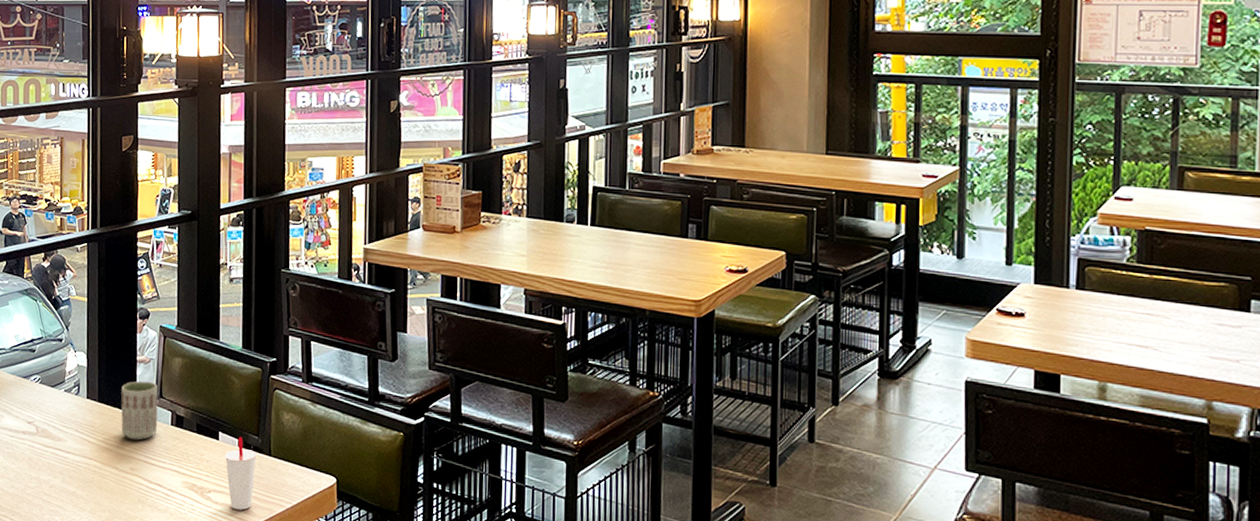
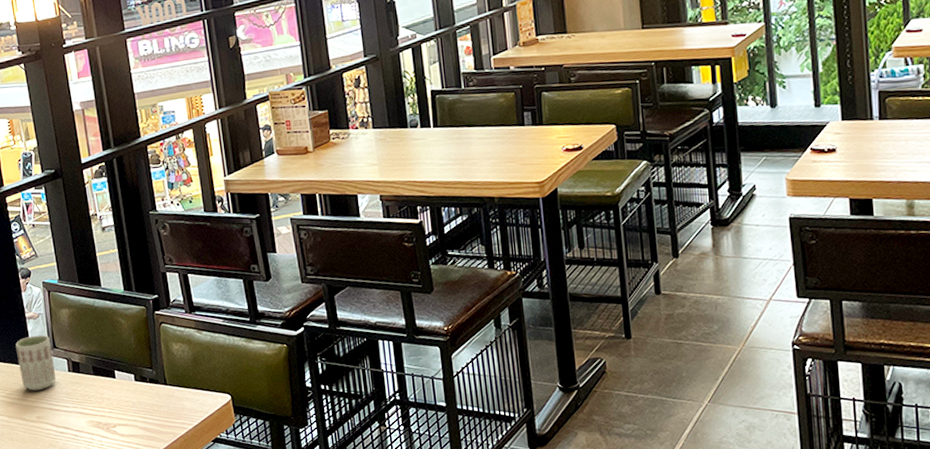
cup: present [224,436,257,510] -> none [123,371,156,439]

